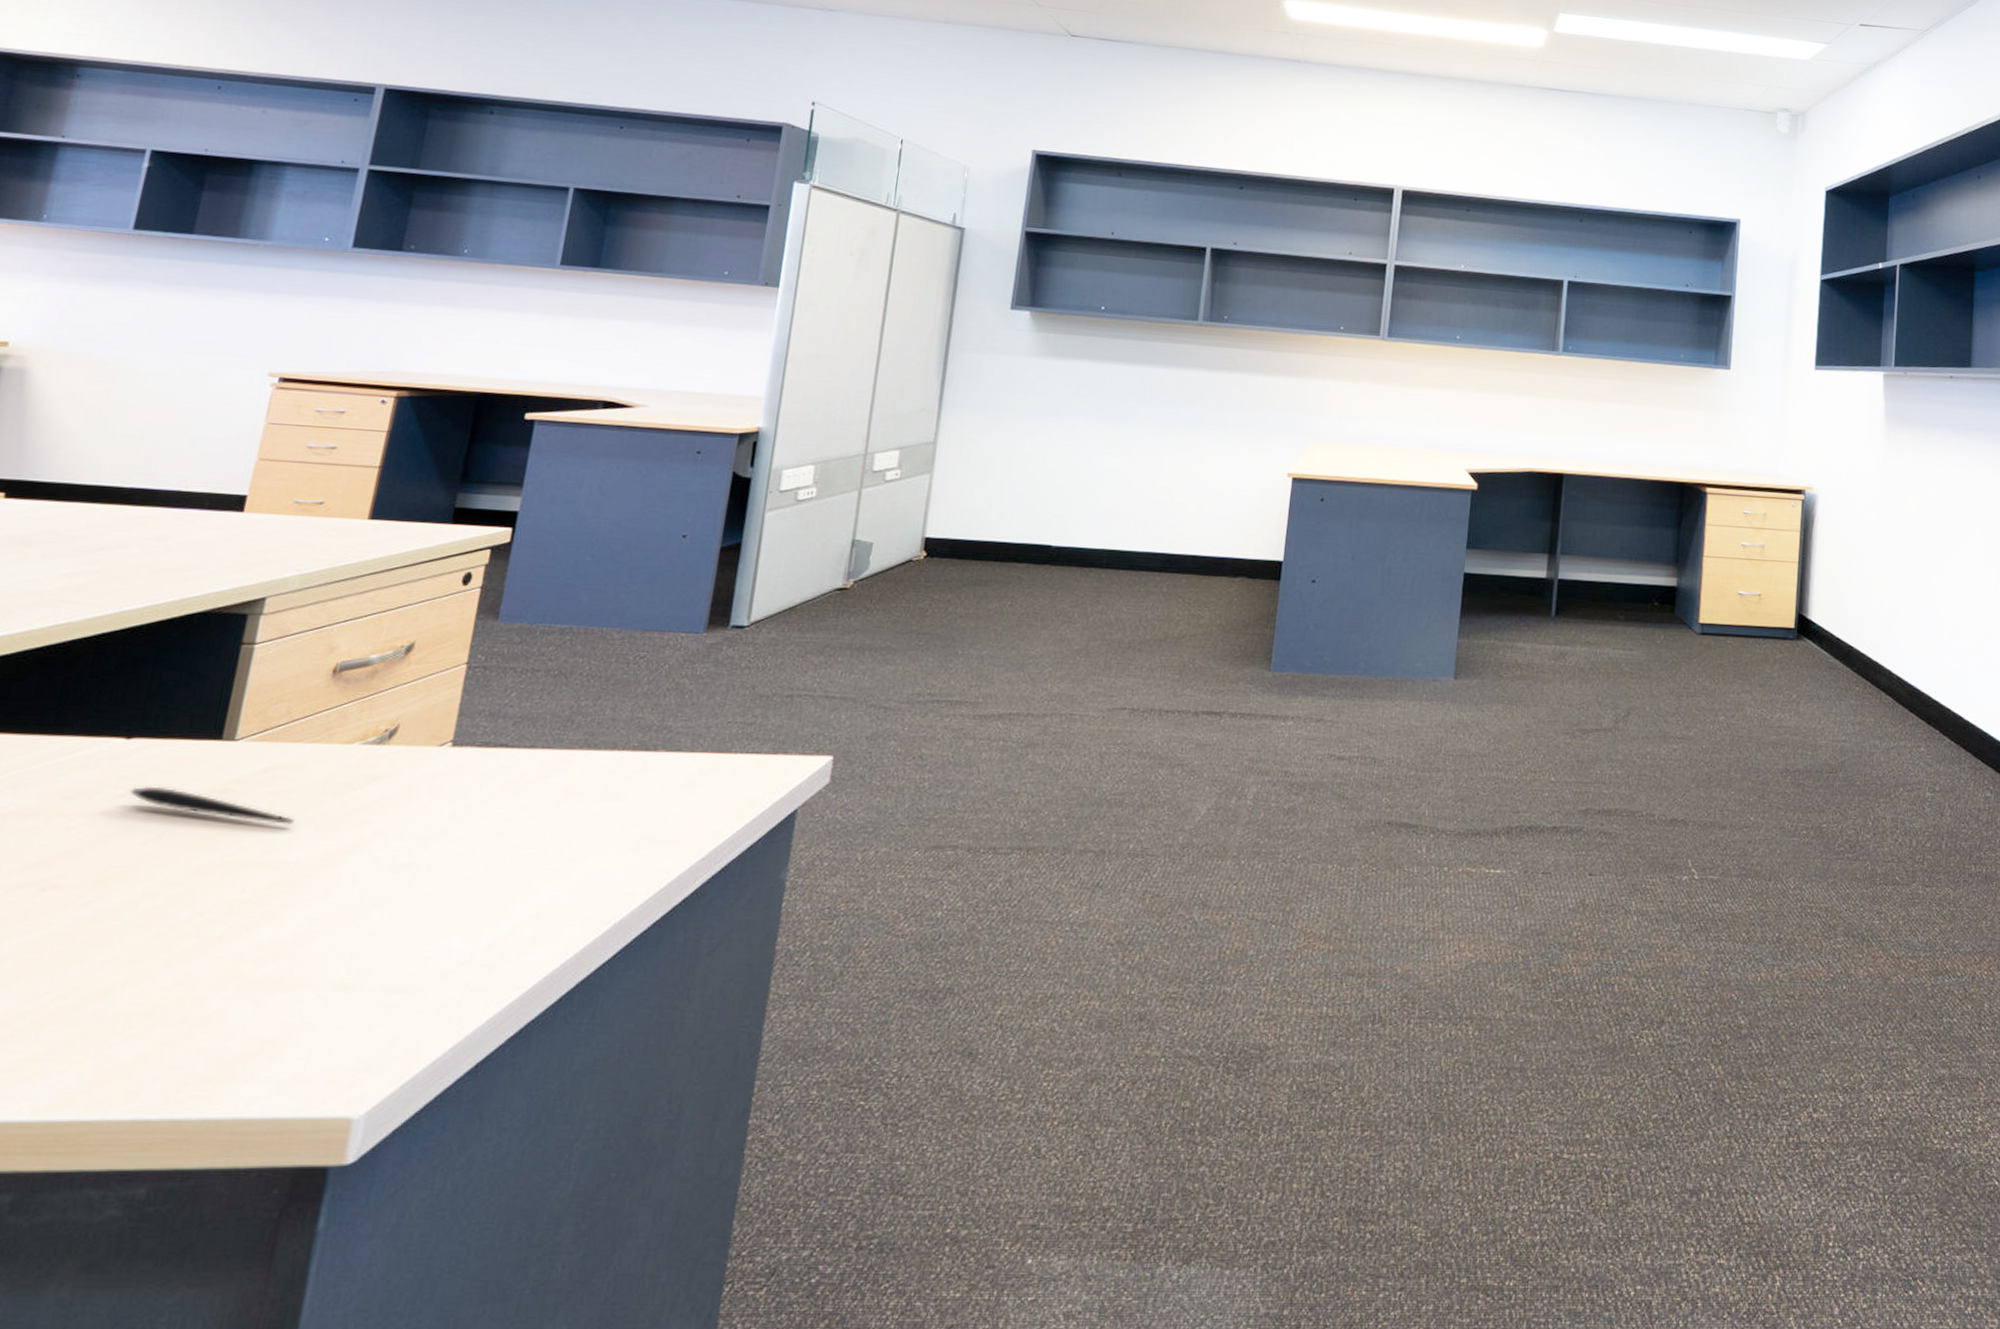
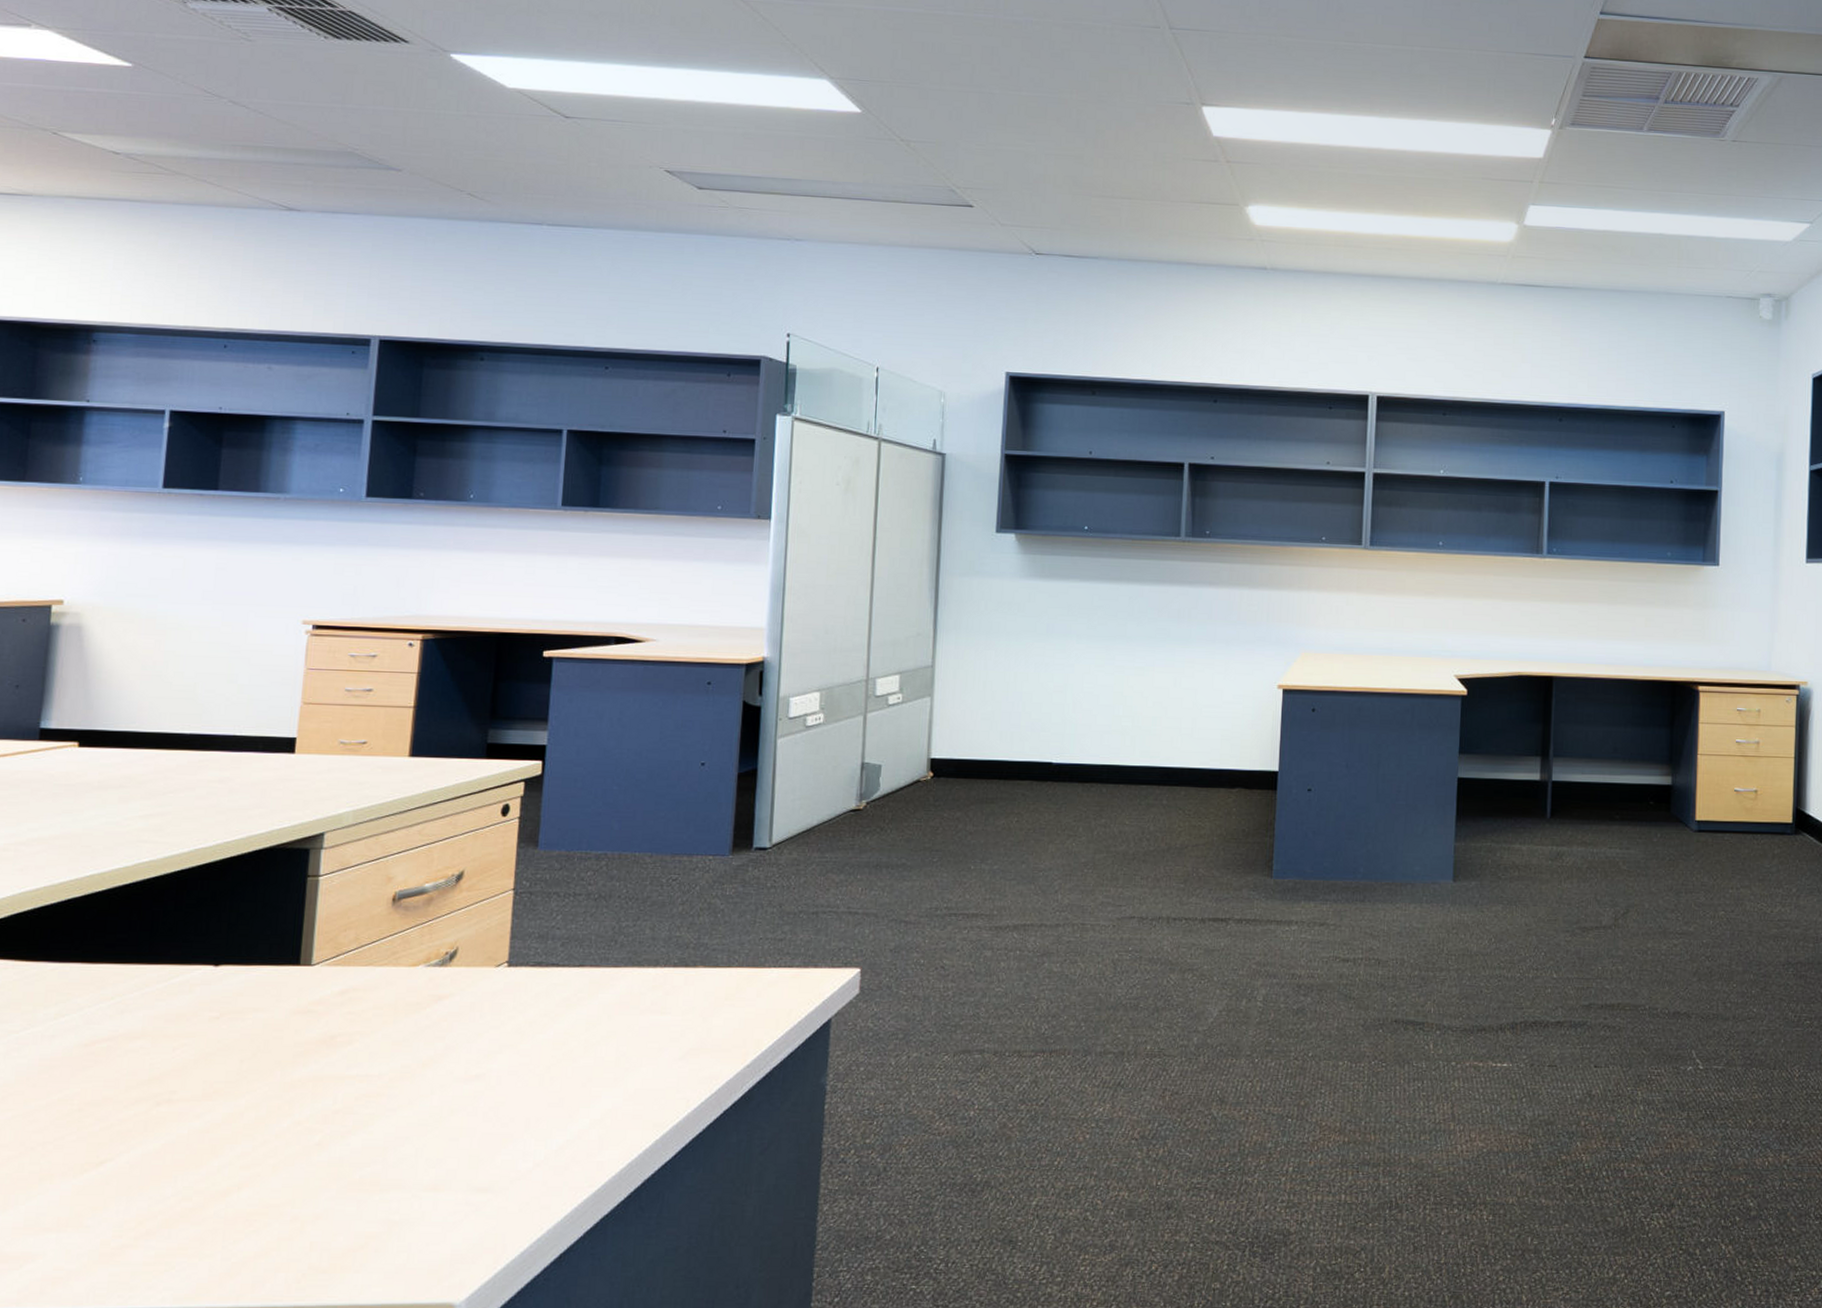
pen: present [130,786,295,825] -> none [224,1008,373,1041]

